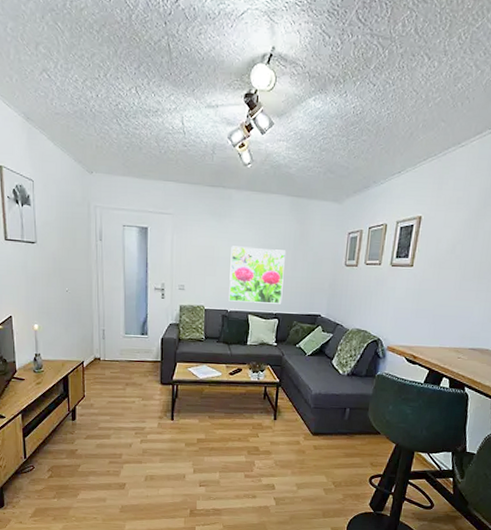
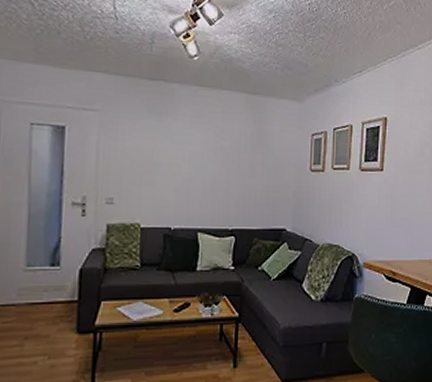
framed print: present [228,246,285,304] -> none [172,149,241,218]

